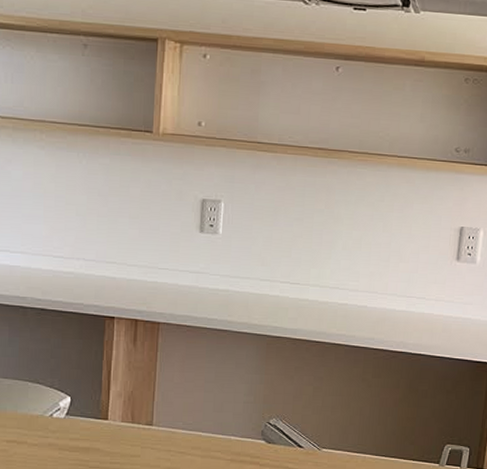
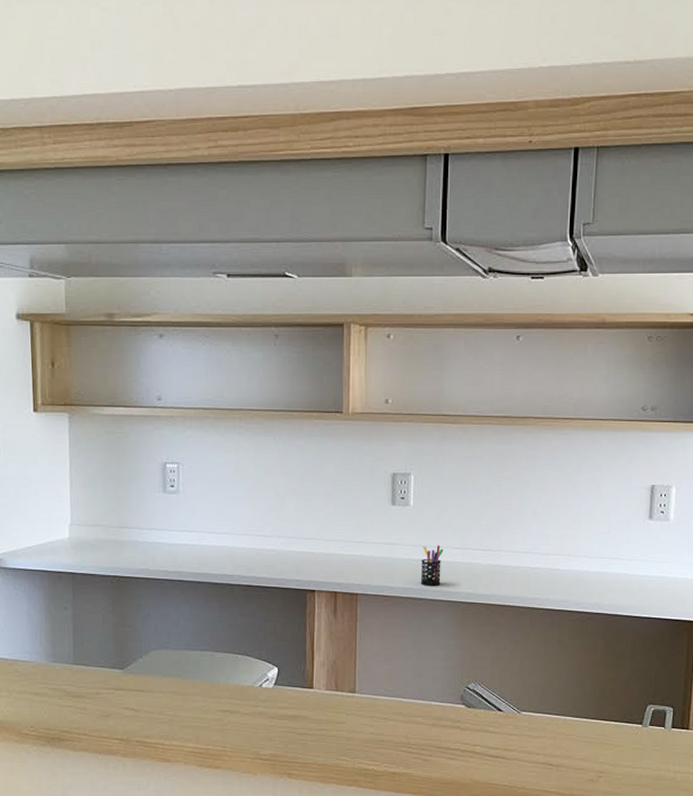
pen holder: none [225,276,251,318] -> present [420,545,443,586]

